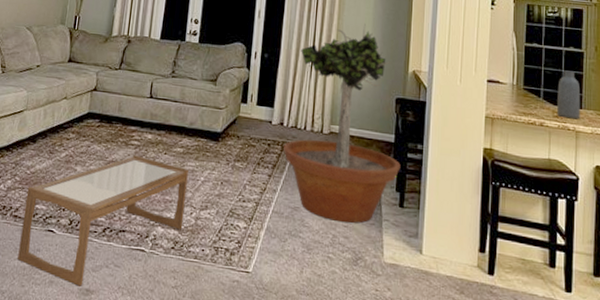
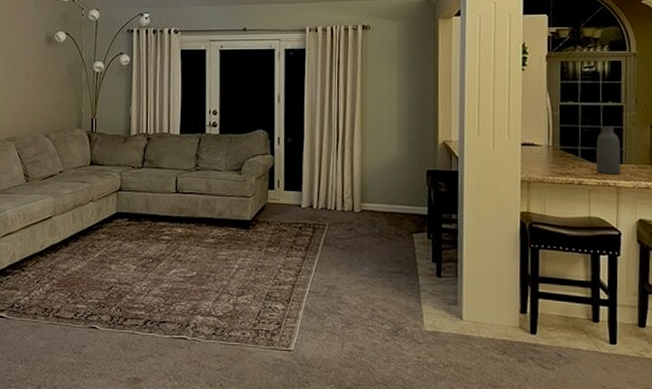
coffee table: present [18,155,188,286] -> none [65,250,222,376]
potted tree: present [283,23,401,223] -> none [314,98,436,296]

